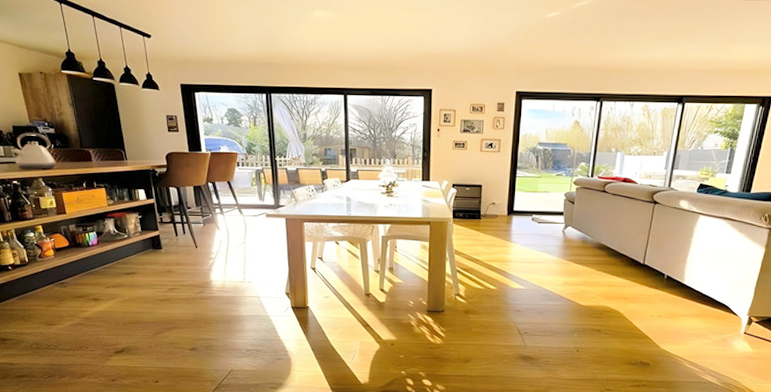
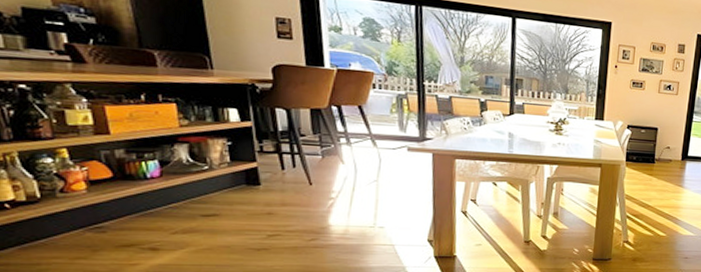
kettle: present [11,132,56,170] -> none [18,18,97,73]

